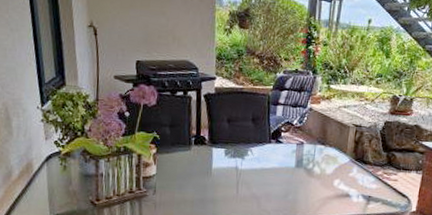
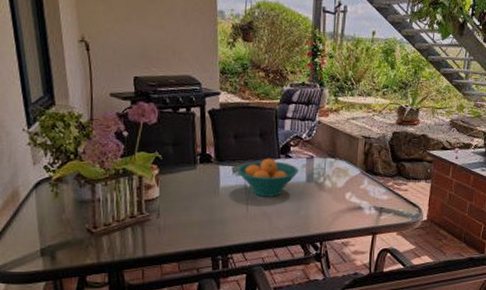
fruit bowl: none [228,142,288,180] -> present [236,158,298,197]

